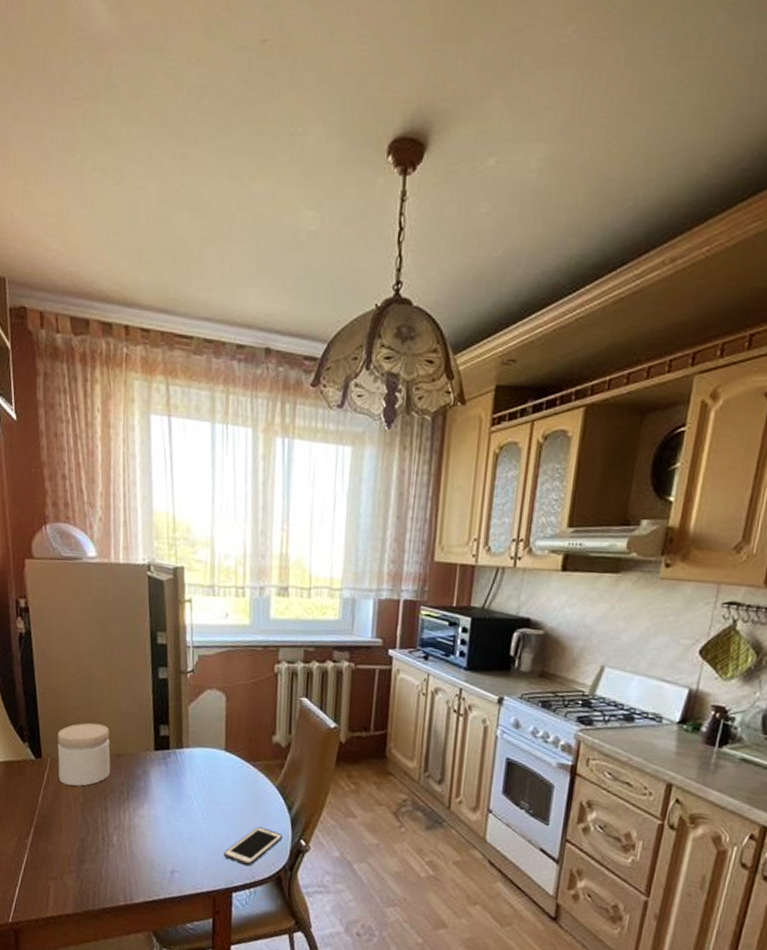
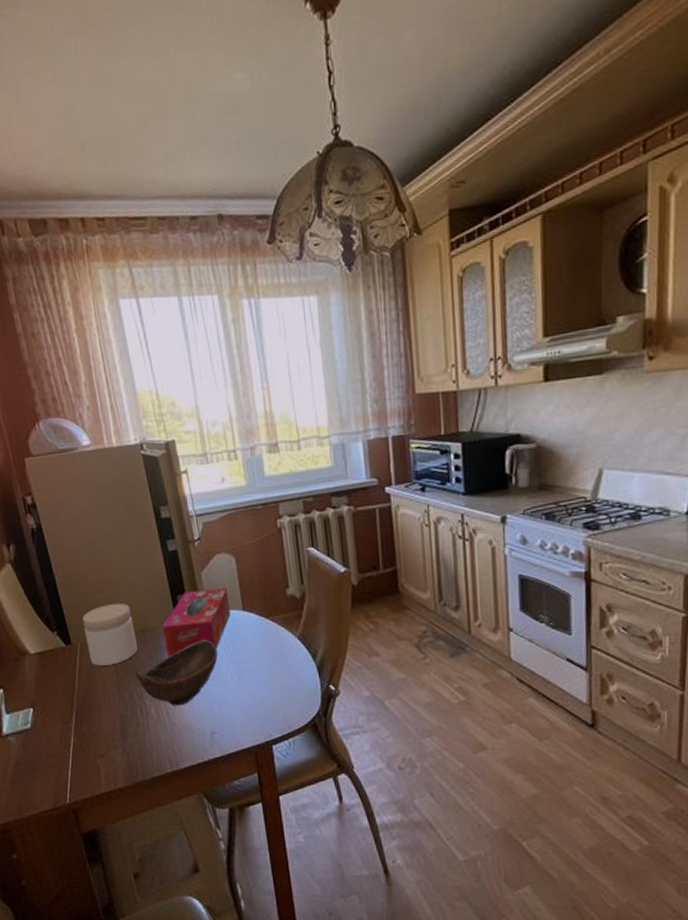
bowl: none [103,774,192,838] -> present [135,640,218,706]
tissue box: none [139,722,213,787] -> present [162,587,231,657]
cell phone: present [224,827,283,867] -> none [258,678,313,718]

